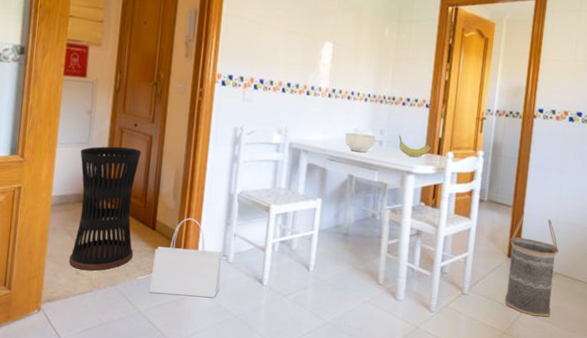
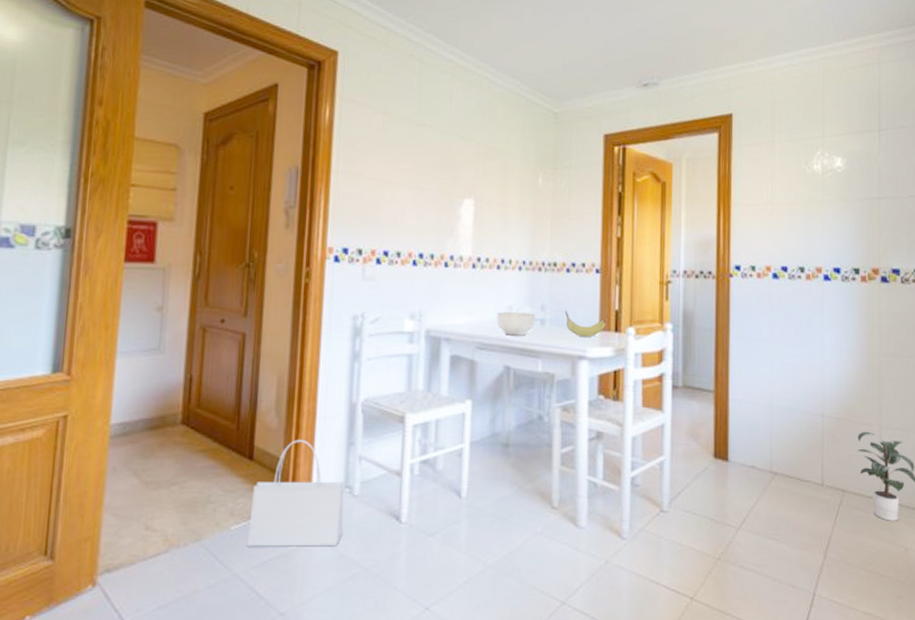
umbrella stand: present [68,146,142,271] -> none [135,351,231,524]
basket: present [505,214,559,317] -> none [715,400,777,533]

